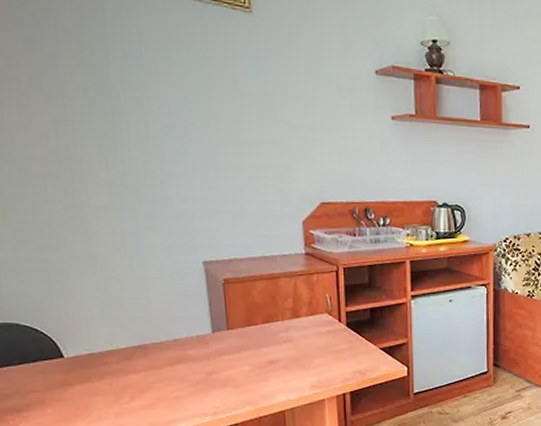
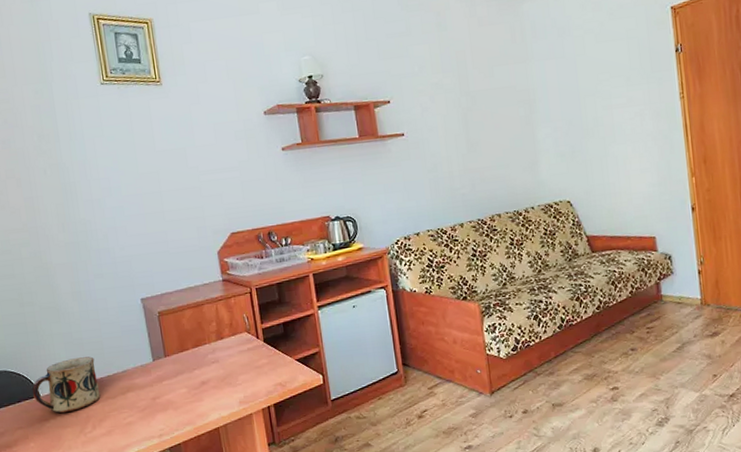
mug: none [53,319,143,380] -> present [32,356,101,414]

